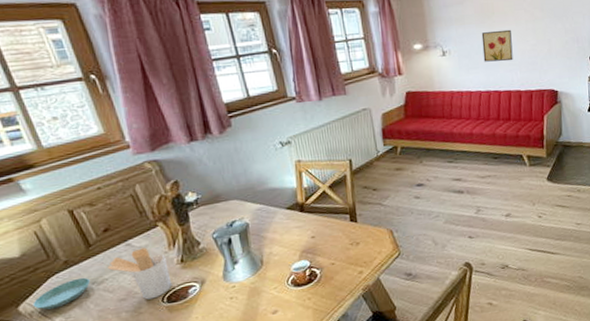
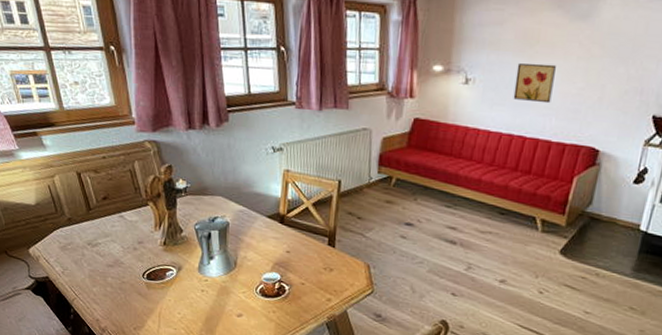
saucer: present [32,277,90,310] -> none [40,236,86,259]
utensil holder: present [107,247,172,300] -> none [102,222,153,272]

